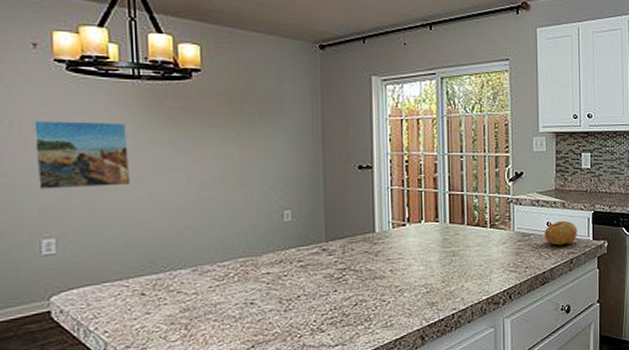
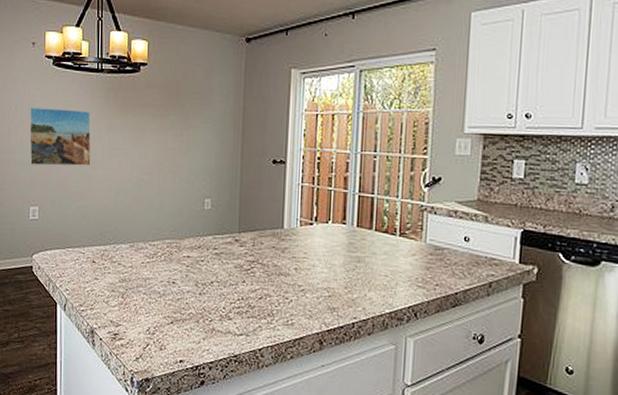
fruit: present [544,220,577,246] -> none [460,236,501,266]

